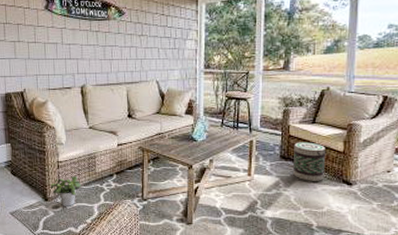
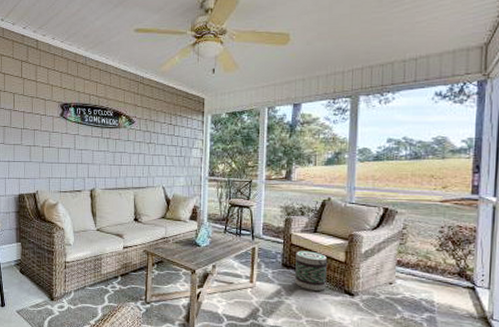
potted plant: present [50,176,81,207] -> none [56,277,87,307]

